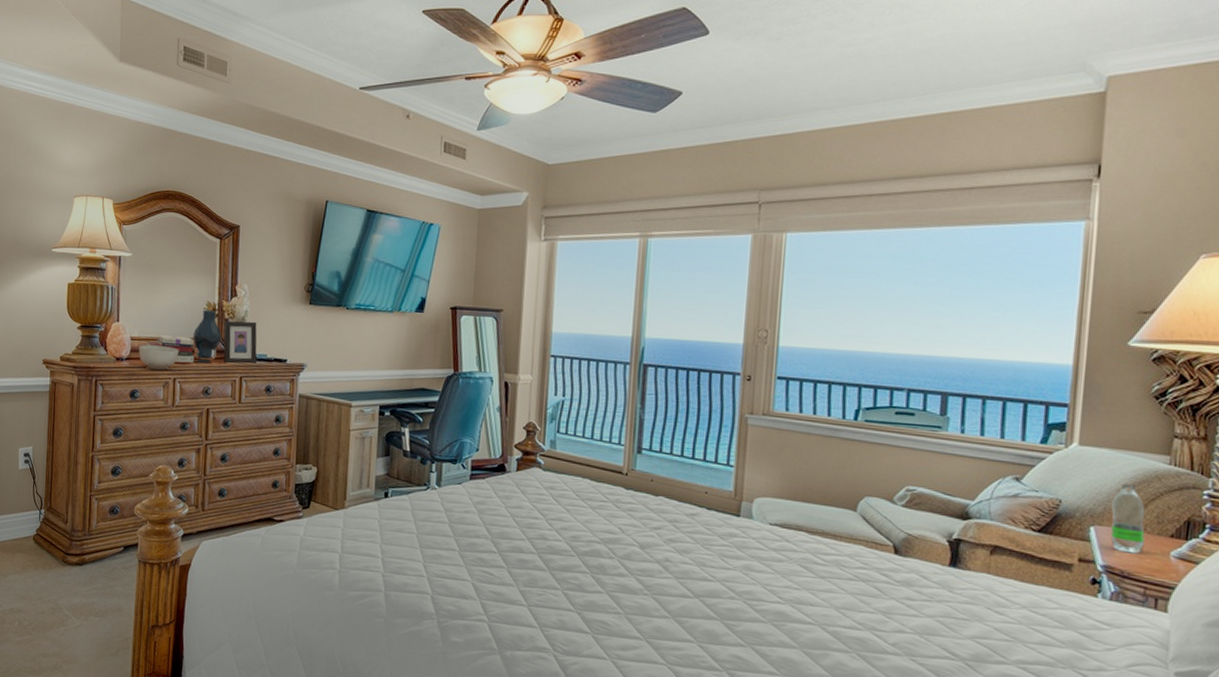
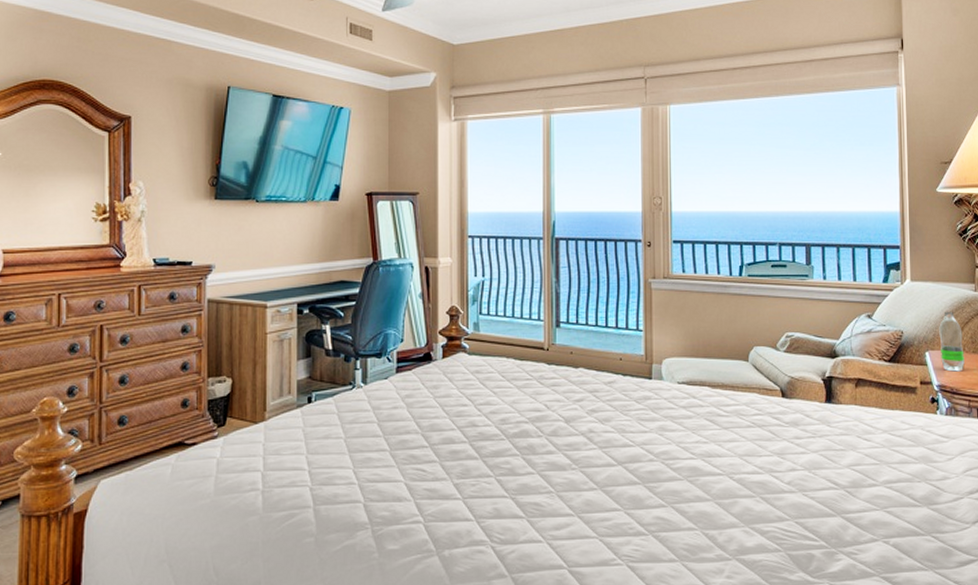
bowl: present [139,345,179,371] -> none [13,258,64,286]
books: present [146,335,194,365] -> none [23,245,83,278]
vase: present [193,309,222,363] -> none [80,212,115,273]
picture frame: present [223,321,257,364] -> none [117,222,157,272]

